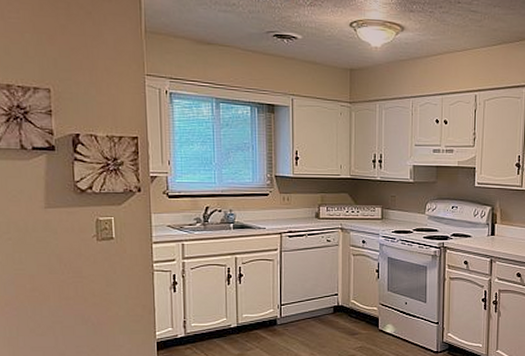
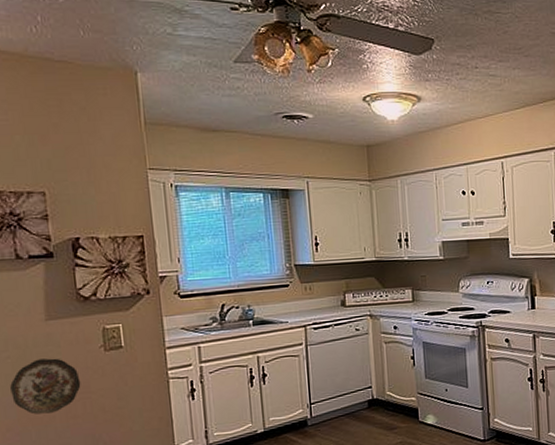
decorative plate: none [10,243,74,293] -> present [10,358,81,415]

